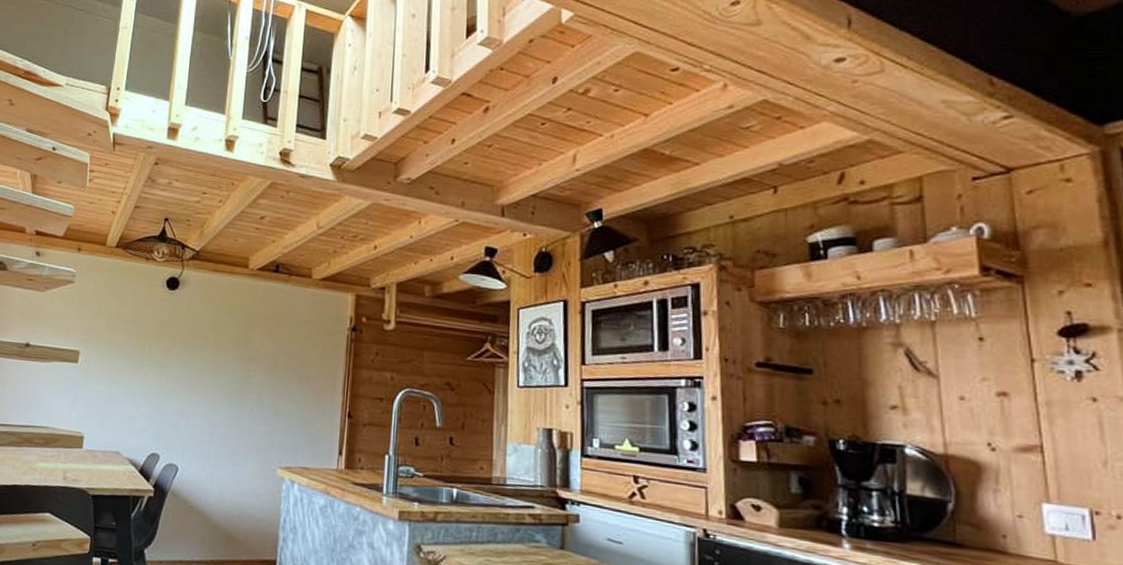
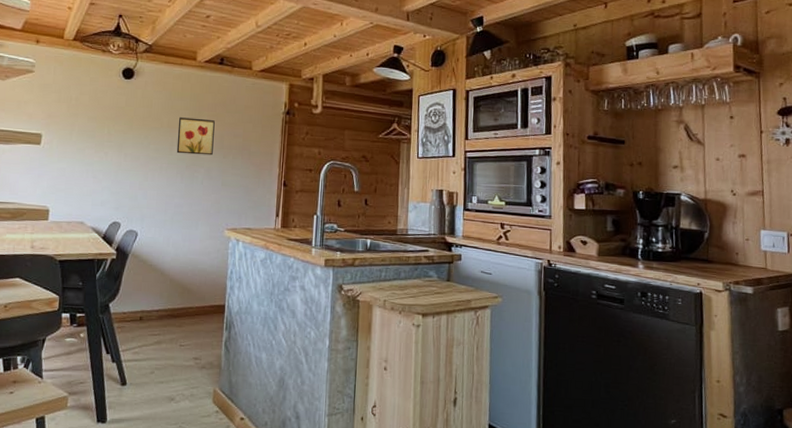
wall art: none [223,333,268,379] -> present [176,117,215,156]

